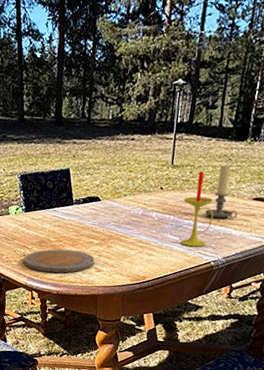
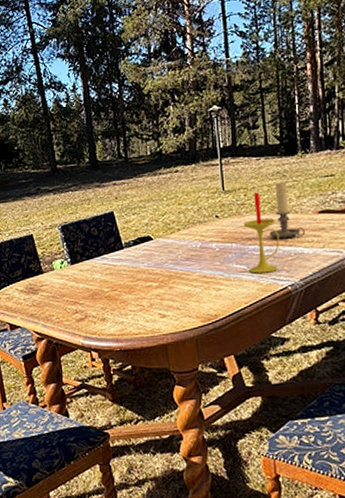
plate: present [23,249,95,273] -> none [76,297,157,328]

